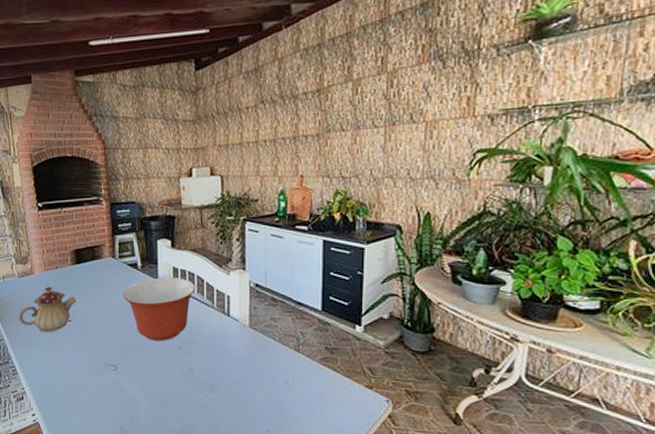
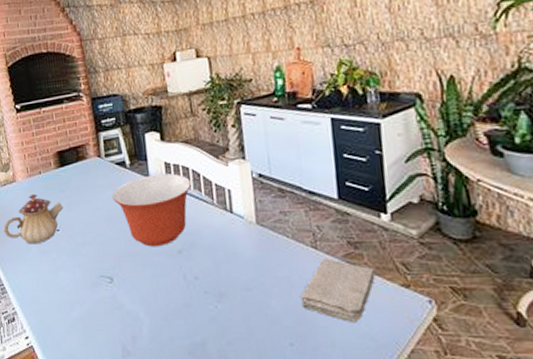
washcloth: none [281,361,345,416] -> present [300,259,375,323]

